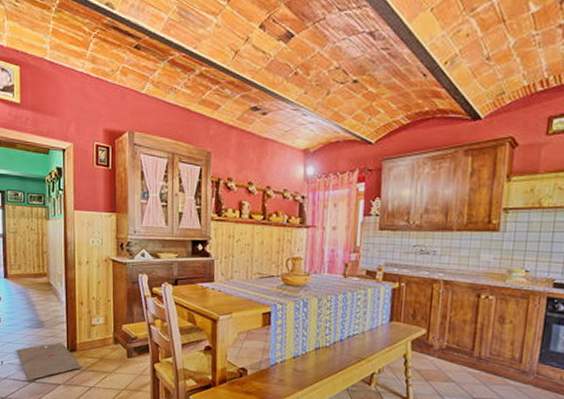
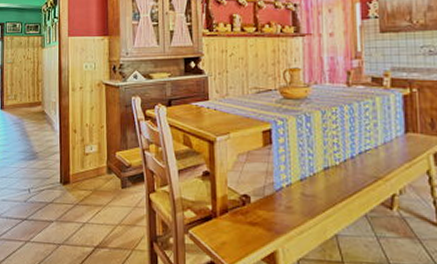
rug: present [16,342,82,381] -> none [10,174,75,219]

